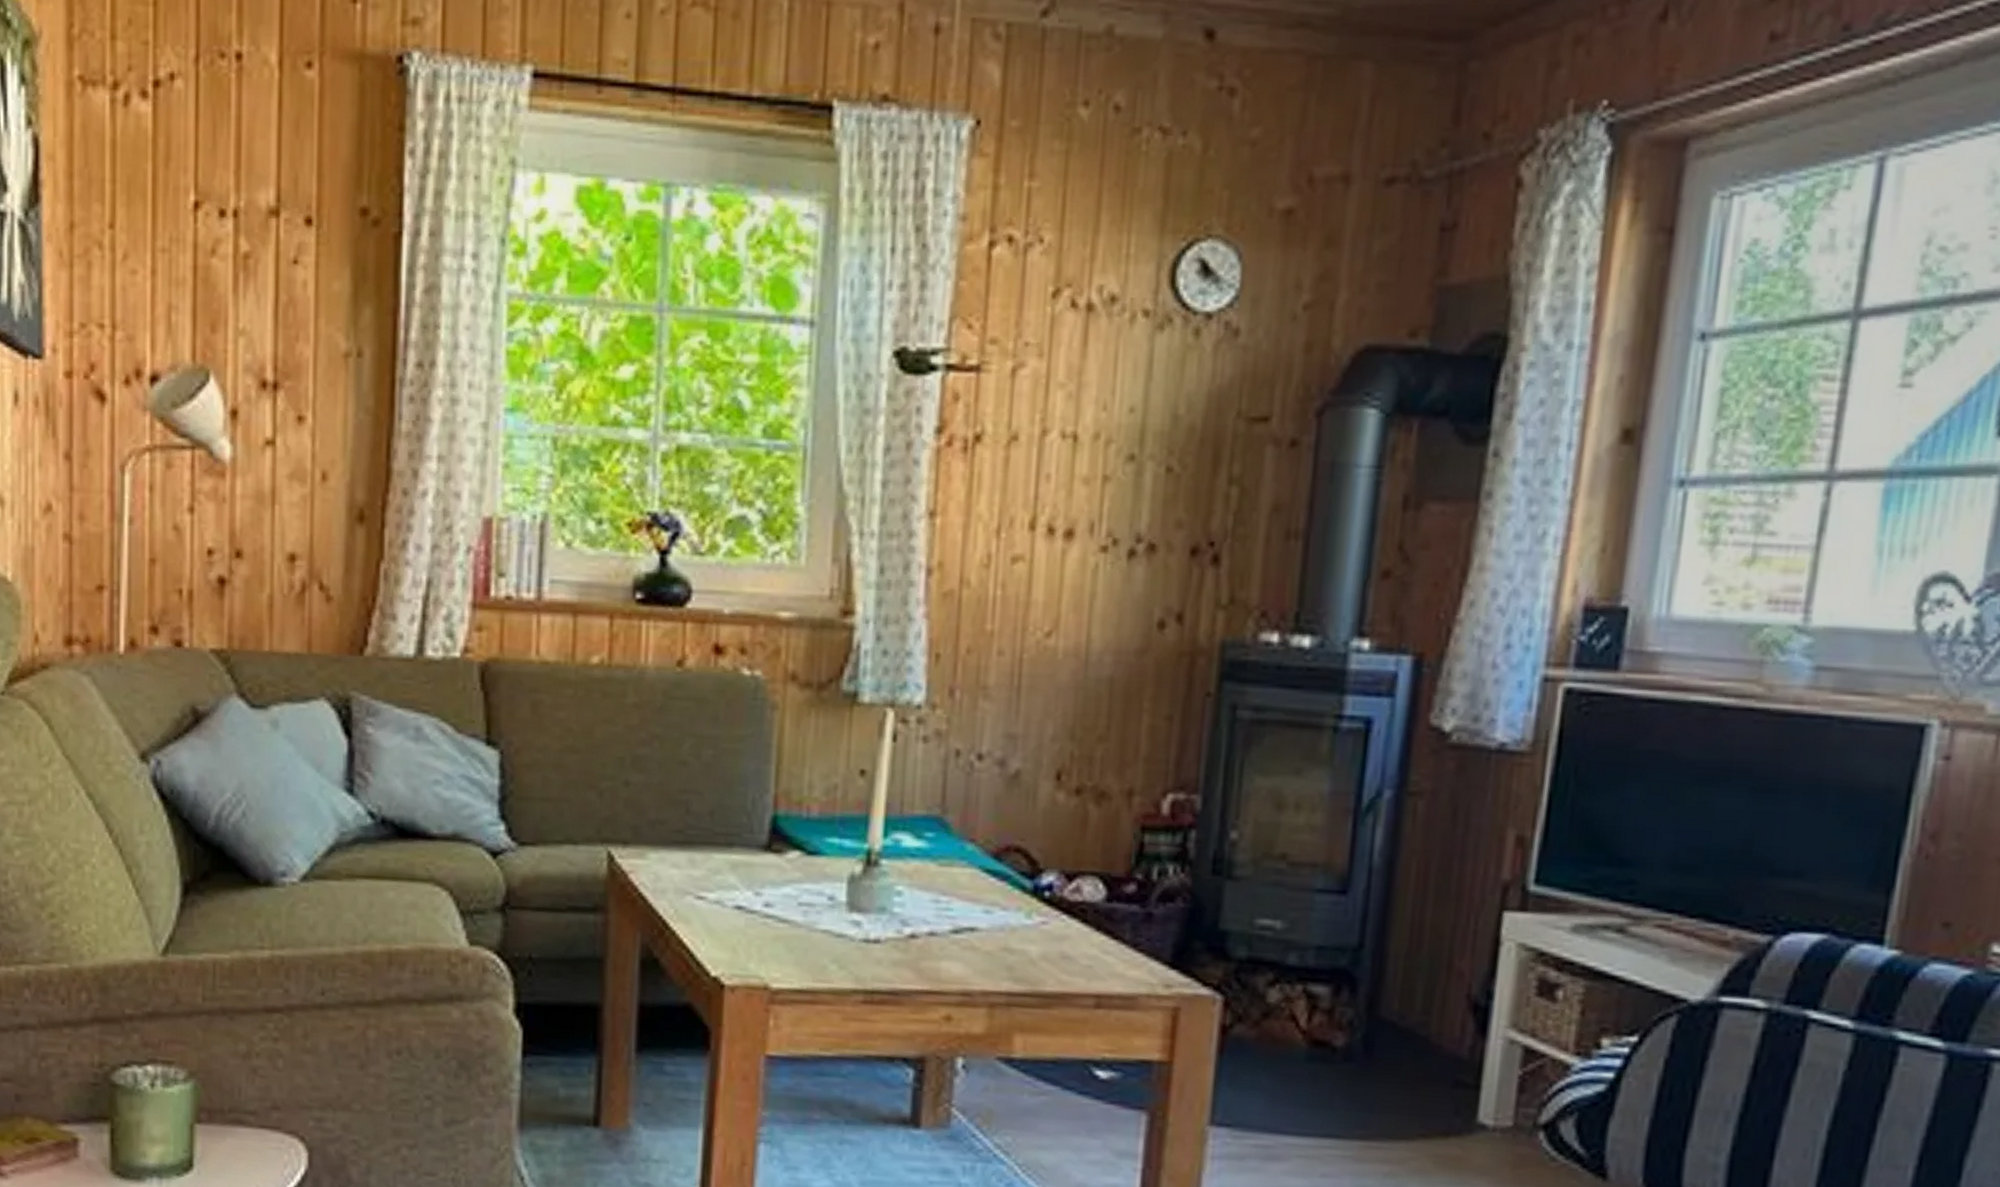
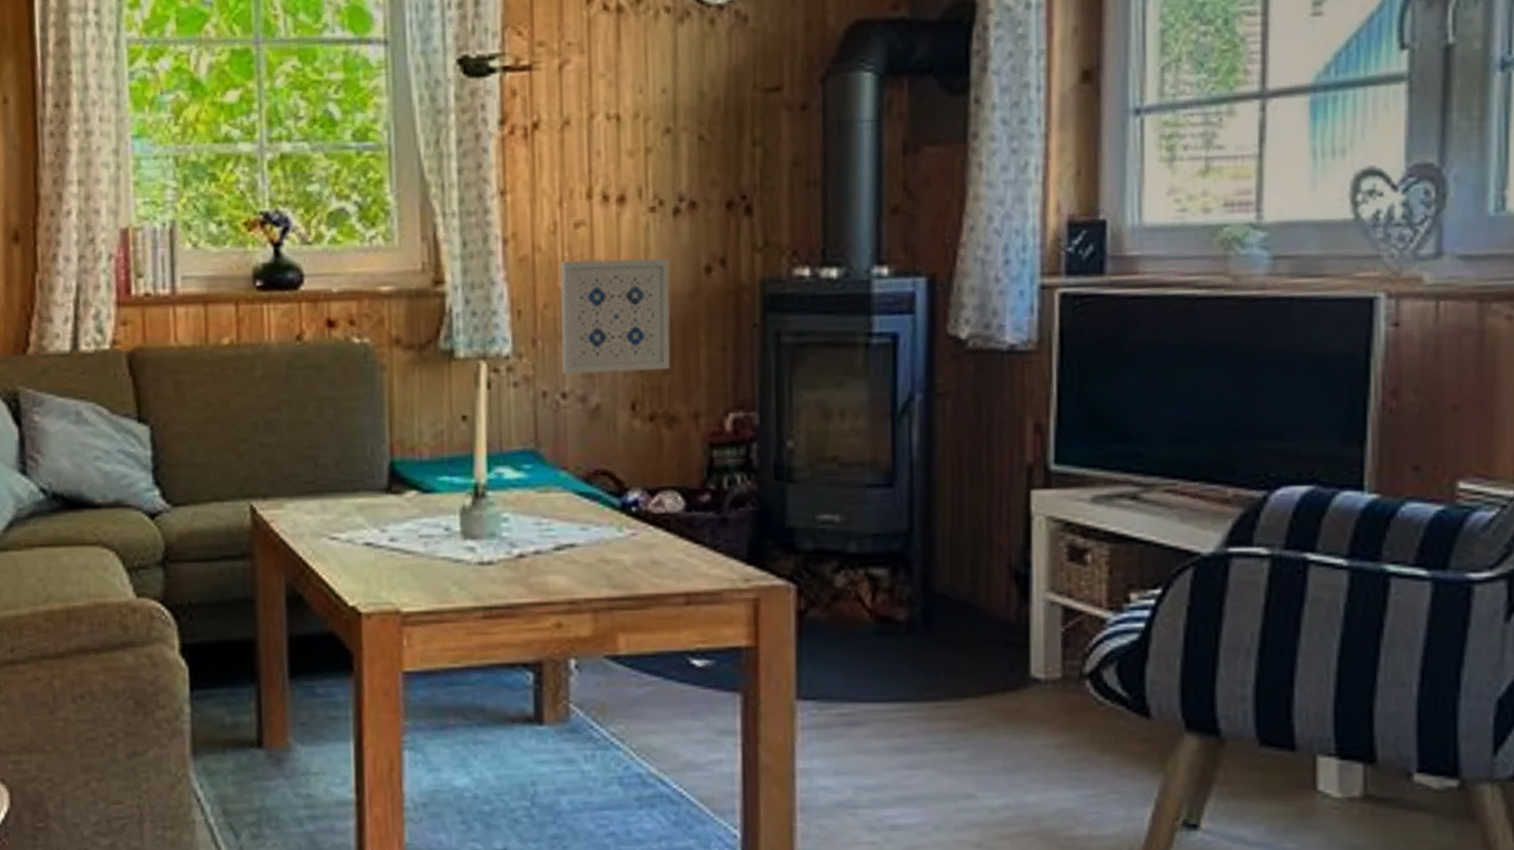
wall art: none [980,601,1118,738] -> present [560,257,671,374]

